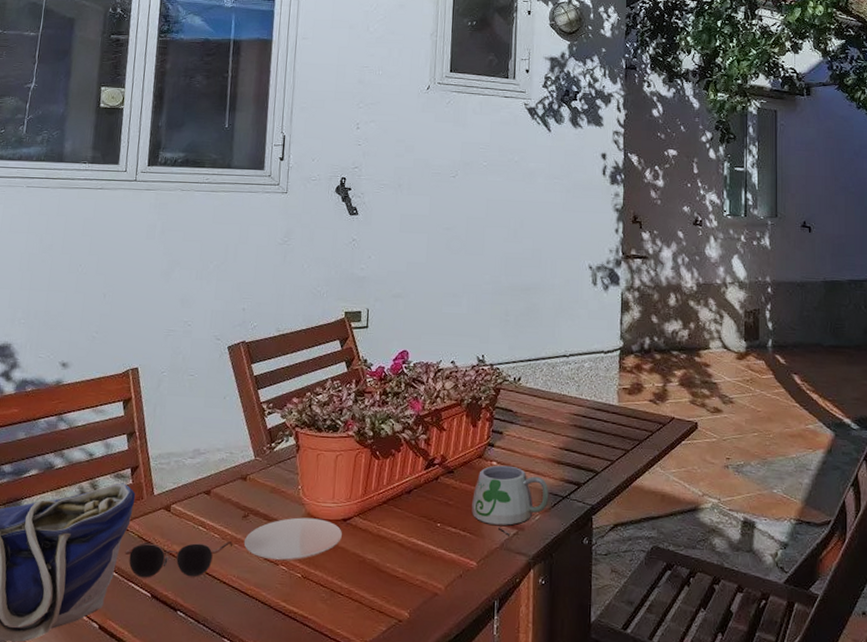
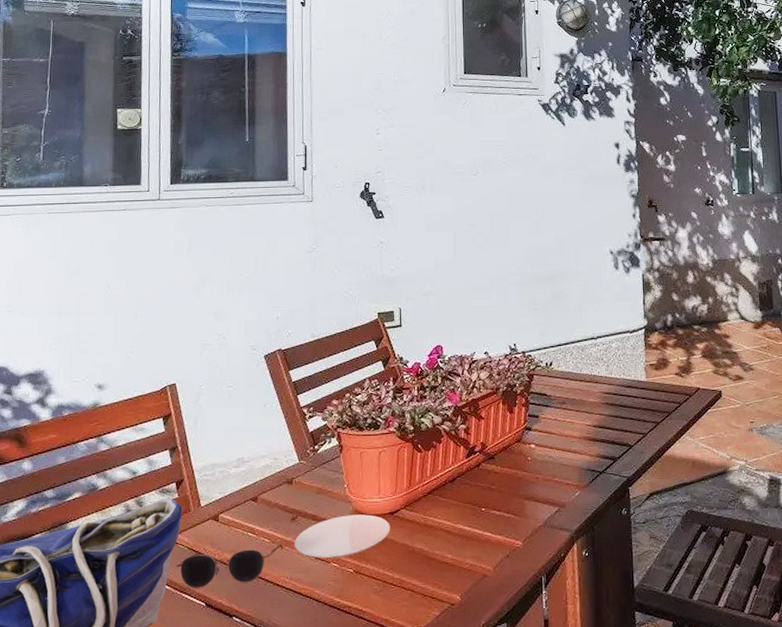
mug: present [472,465,549,536] -> none [514,447,587,514]

